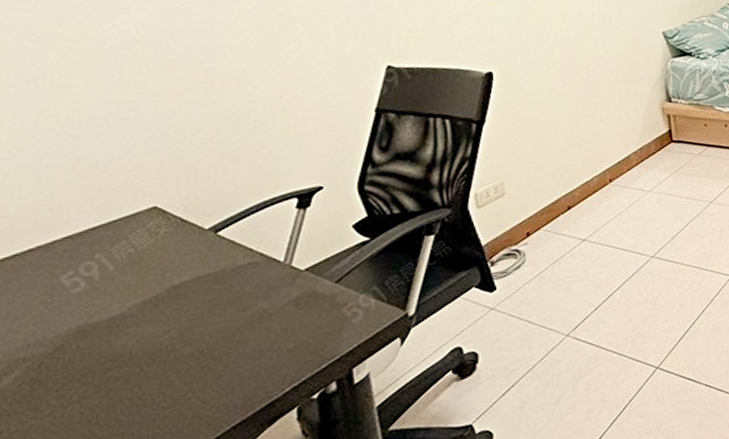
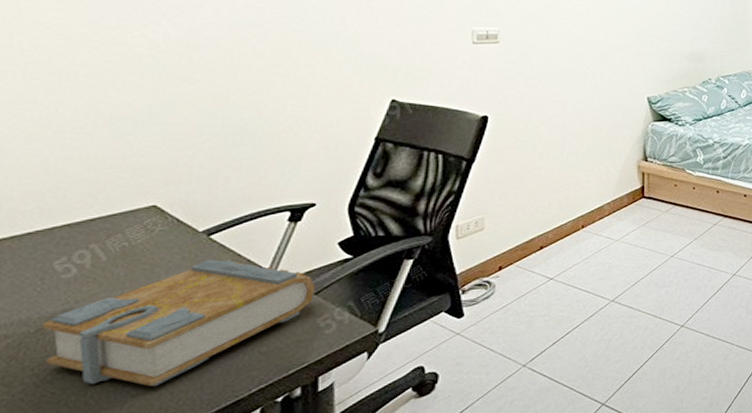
book: none [60,256,336,400] -> present [43,260,315,387]

